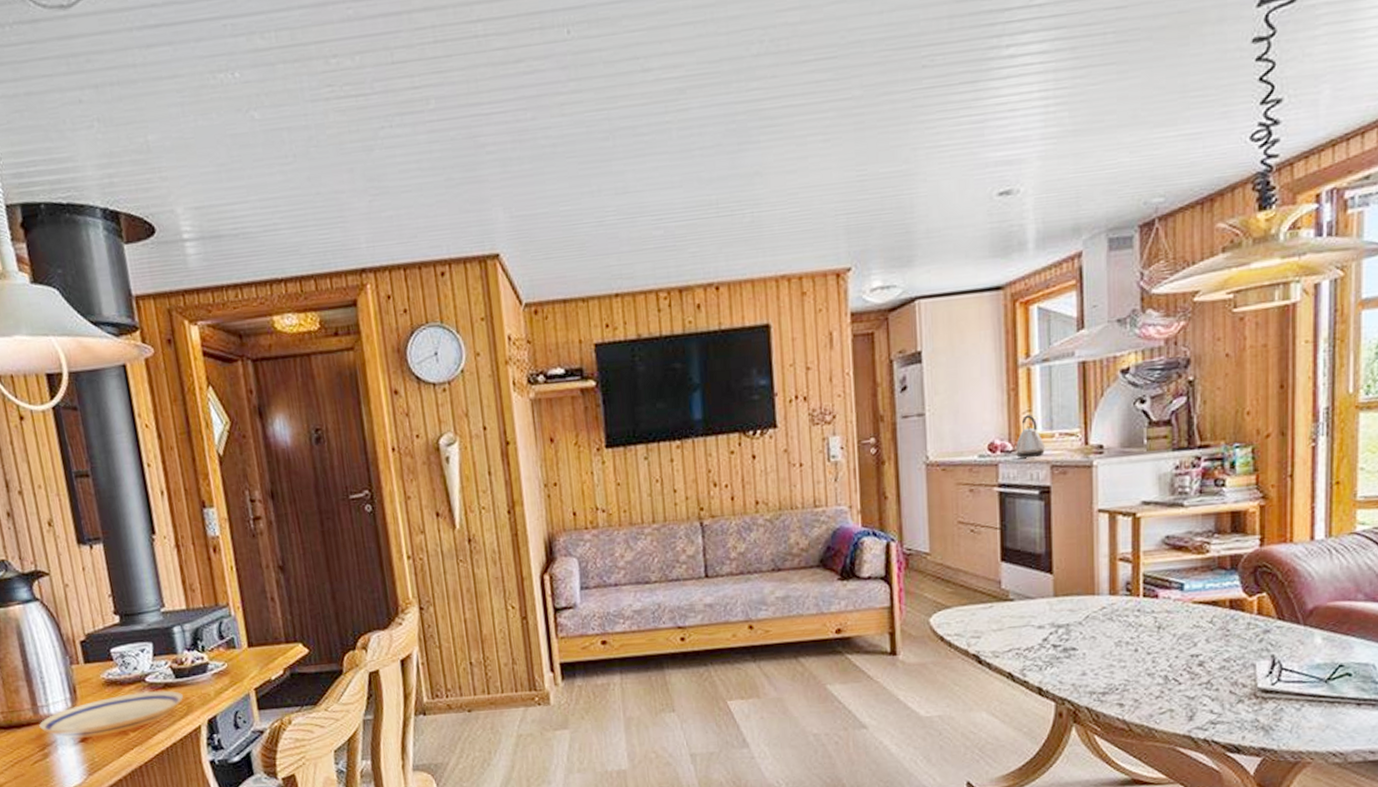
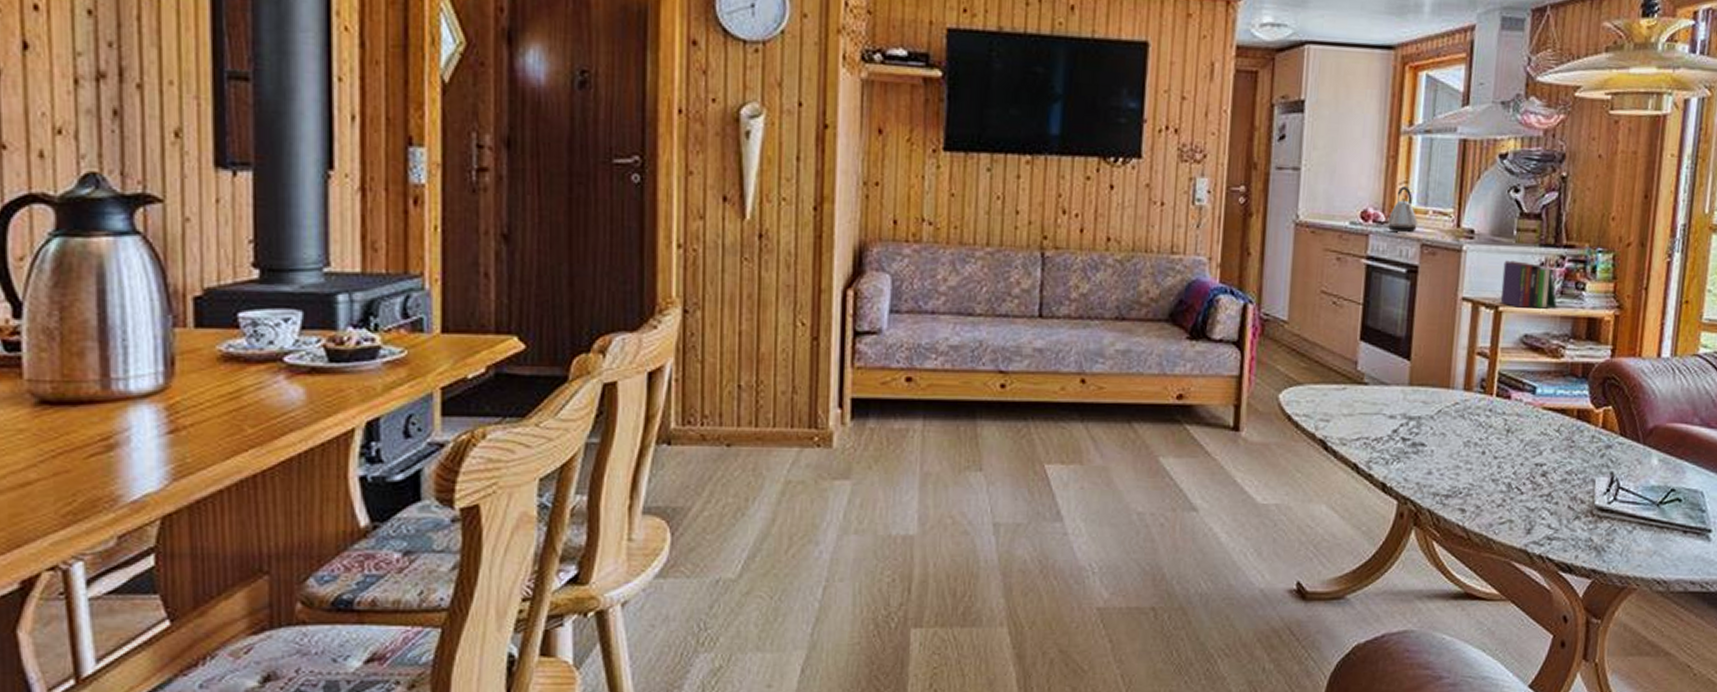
plate: present [39,690,184,739] -> none [108,374,337,430]
books: none [1137,468,1197,512] -> present [1500,260,1557,309]

